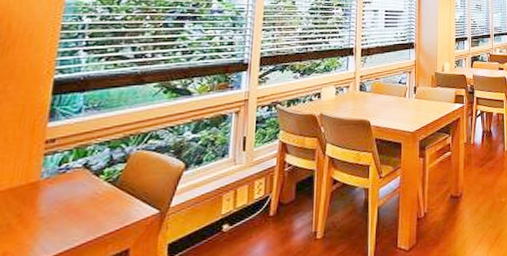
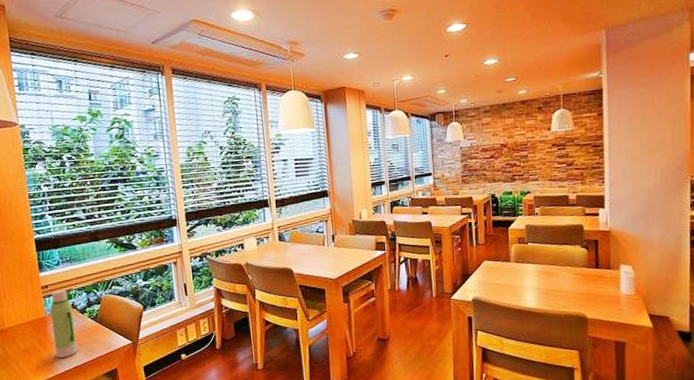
water bottle: none [40,144,86,240] -> present [51,289,78,359]

